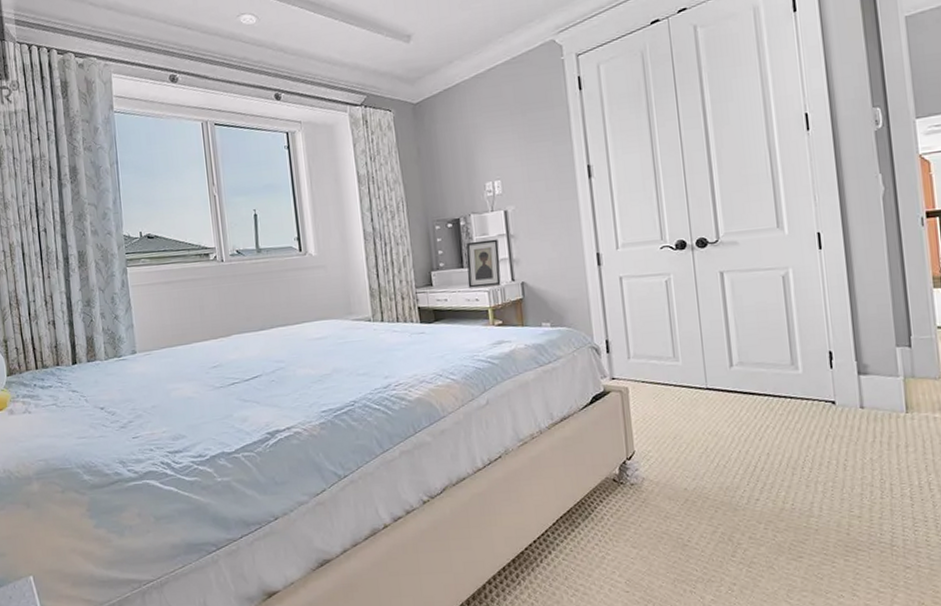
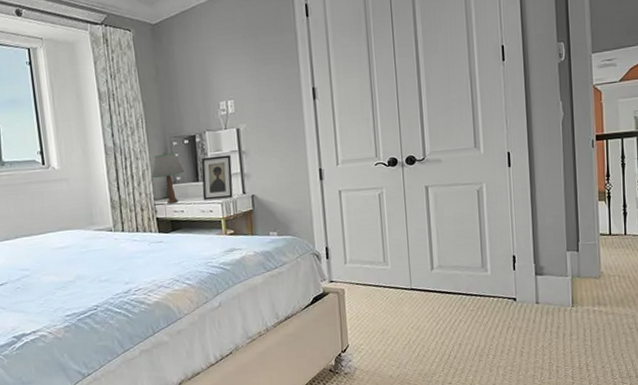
table lamp: none [412,237,449,292] -> present [151,152,185,204]

